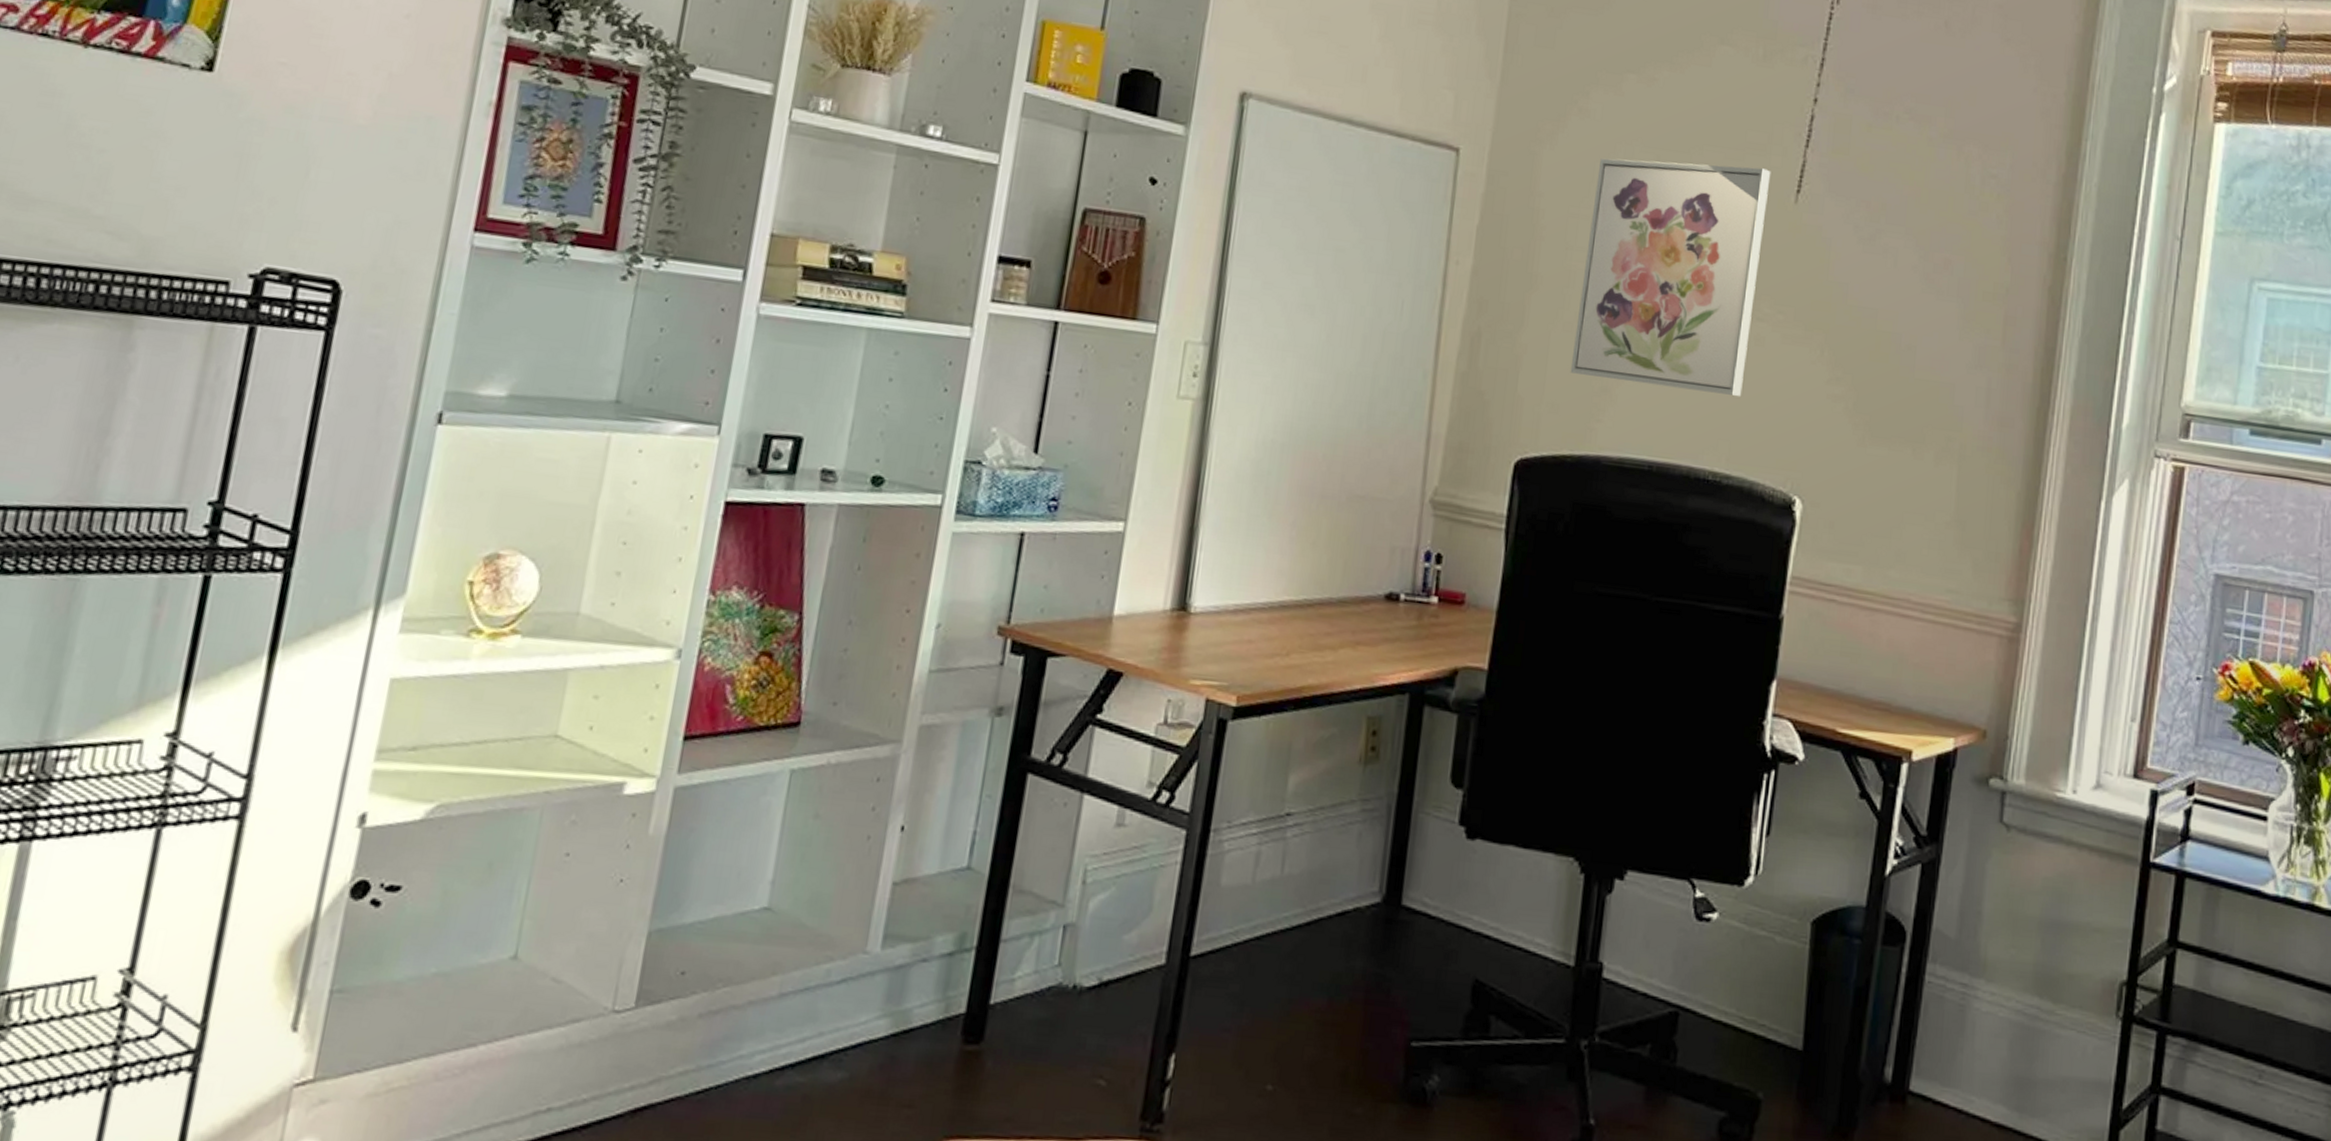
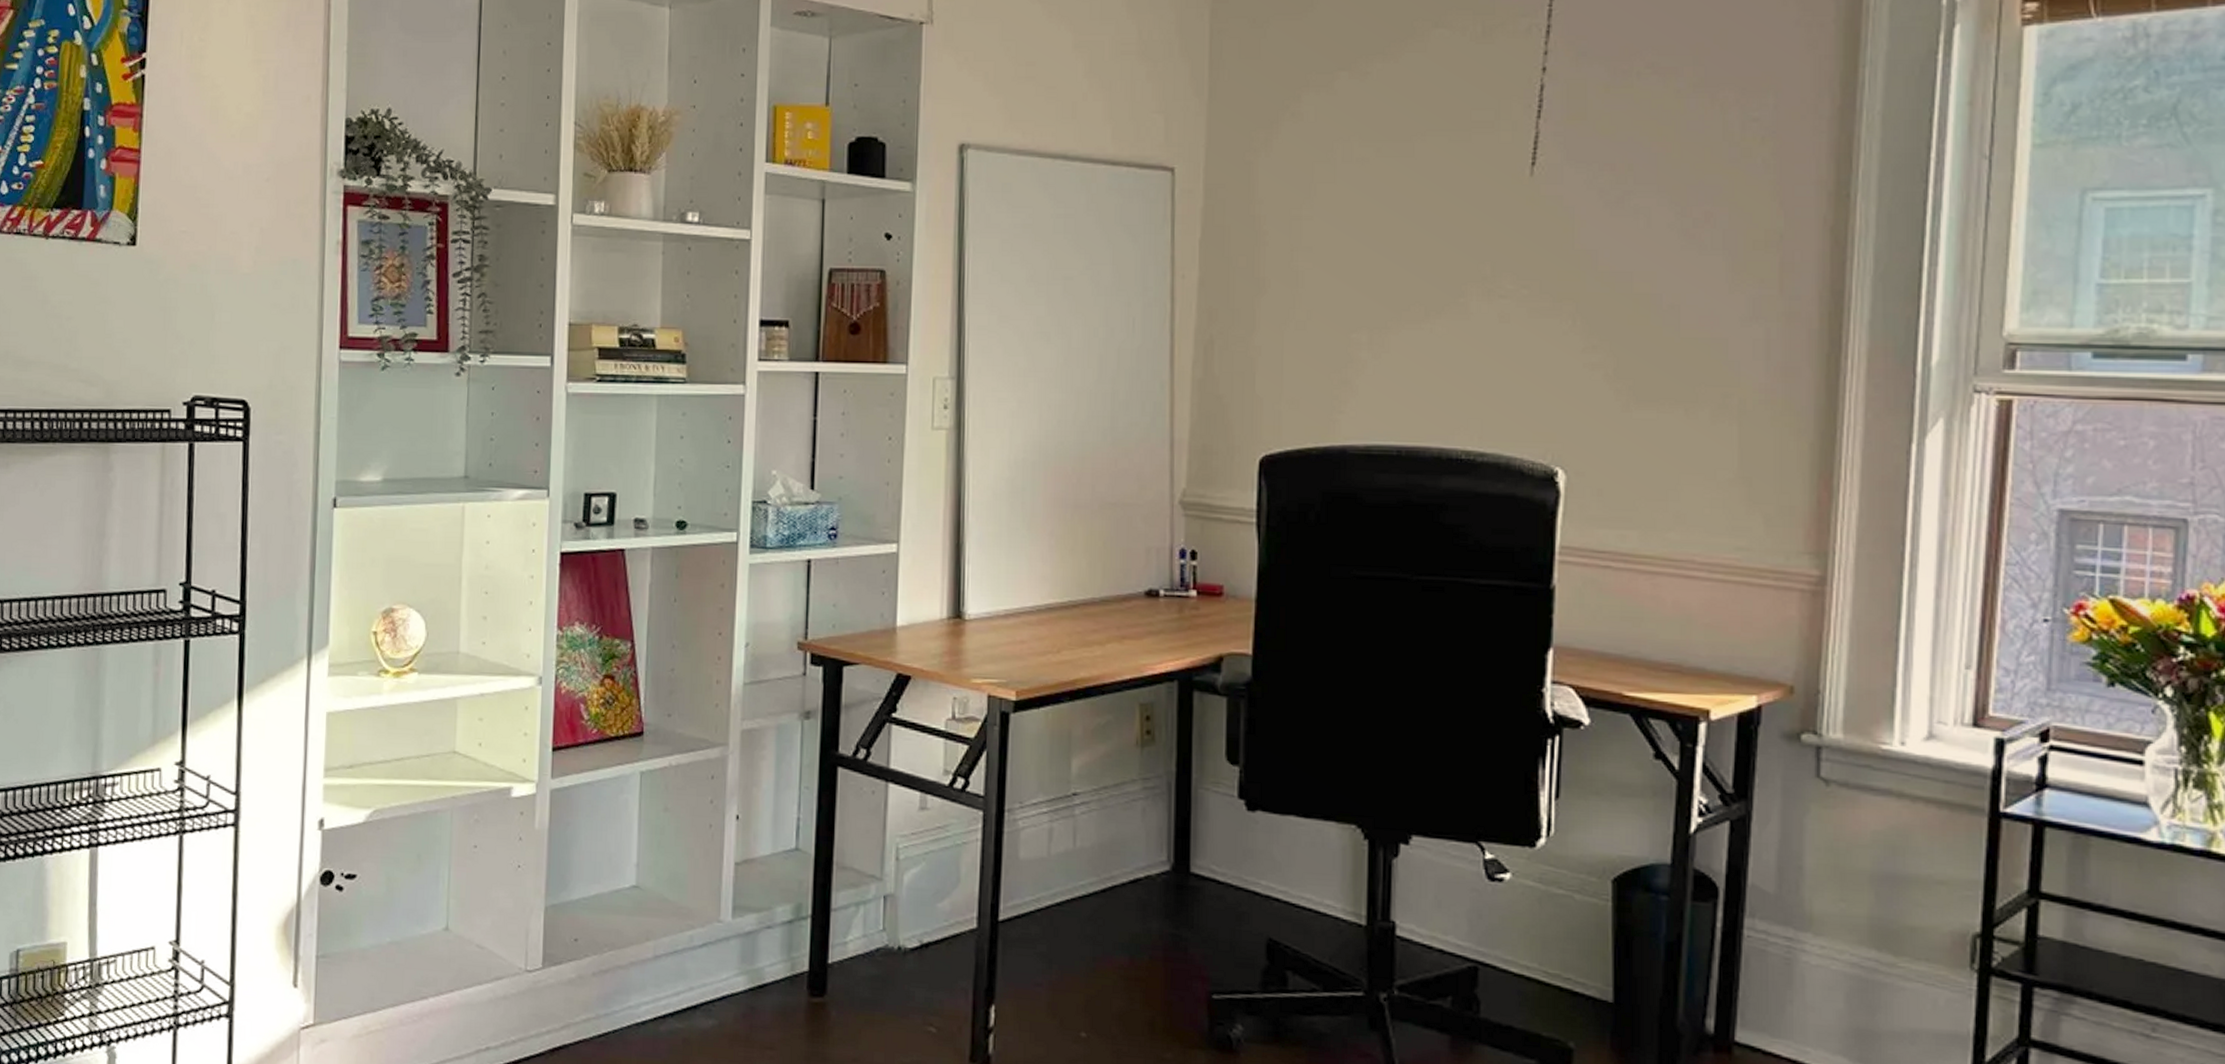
wall art: present [1570,158,1771,396] -> none [1307,146,1501,374]

